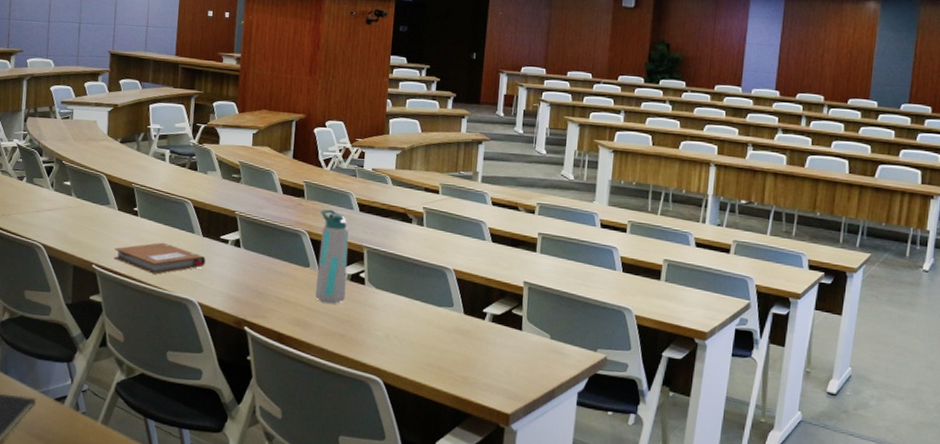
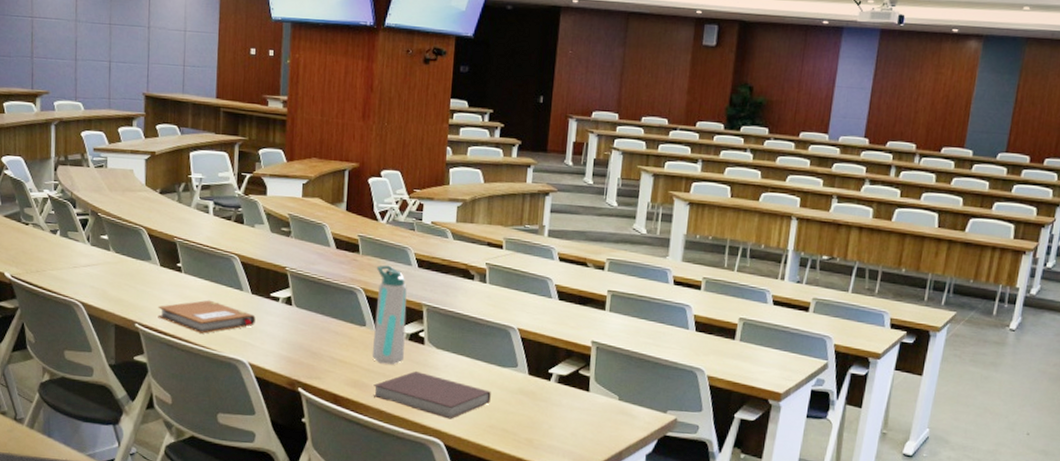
notebook: none [315,310,428,358] -> present [373,370,491,419]

